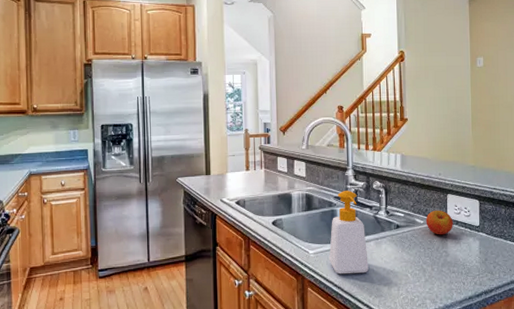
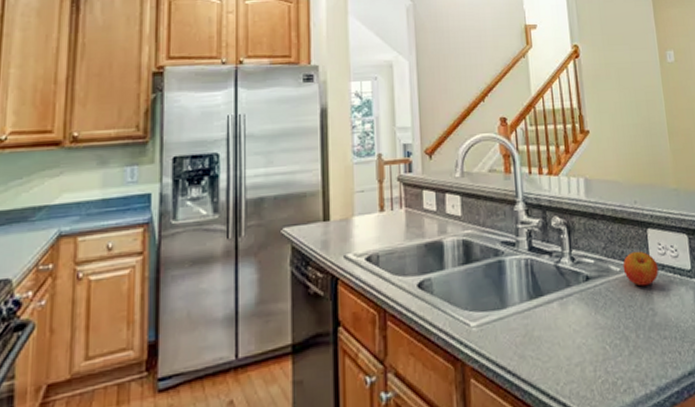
soap bottle: present [329,191,369,275] -> none [498,232,553,355]

